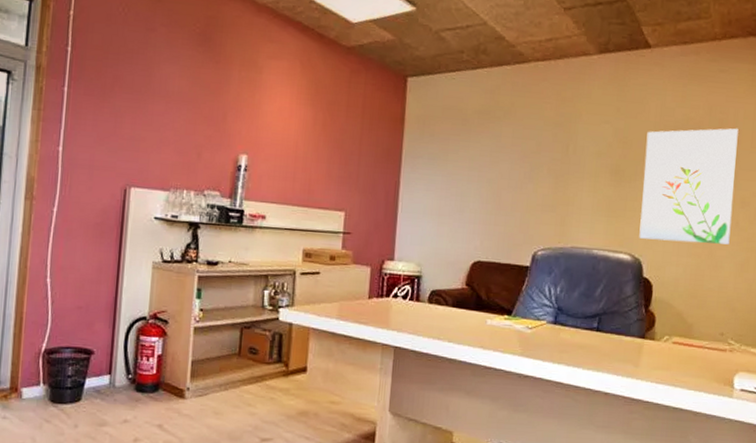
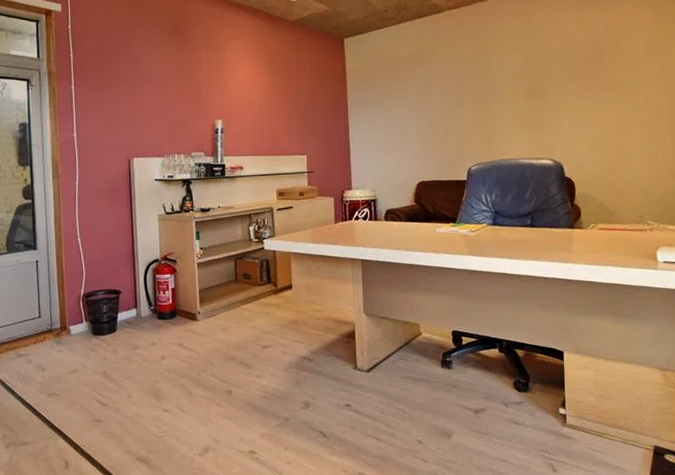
wall art: present [639,128,739,245] -> none [553,40,638,145]

